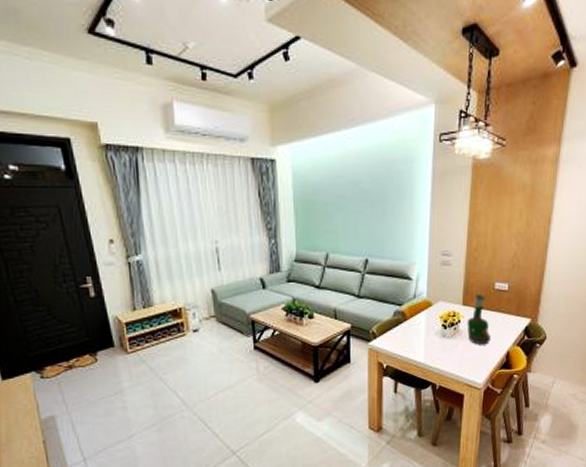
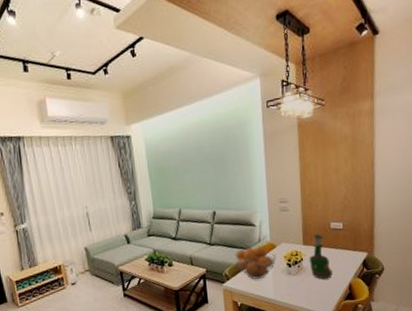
fruit basket: none [385,303,431,340] -> present [234,246,276,279]

